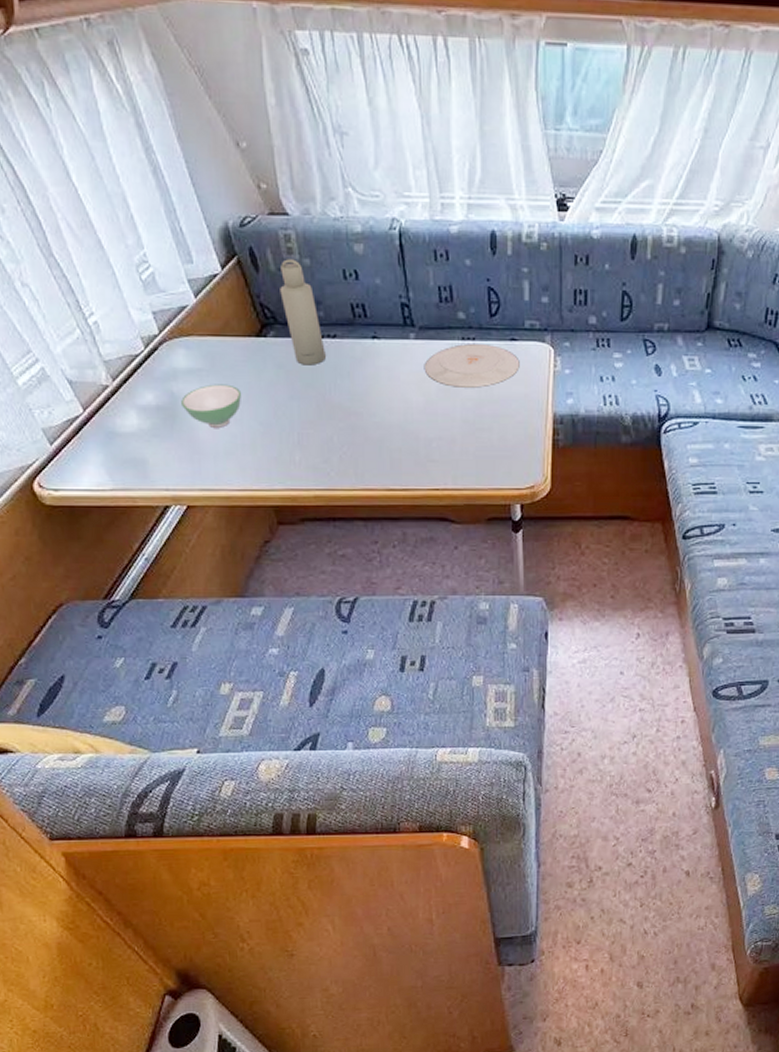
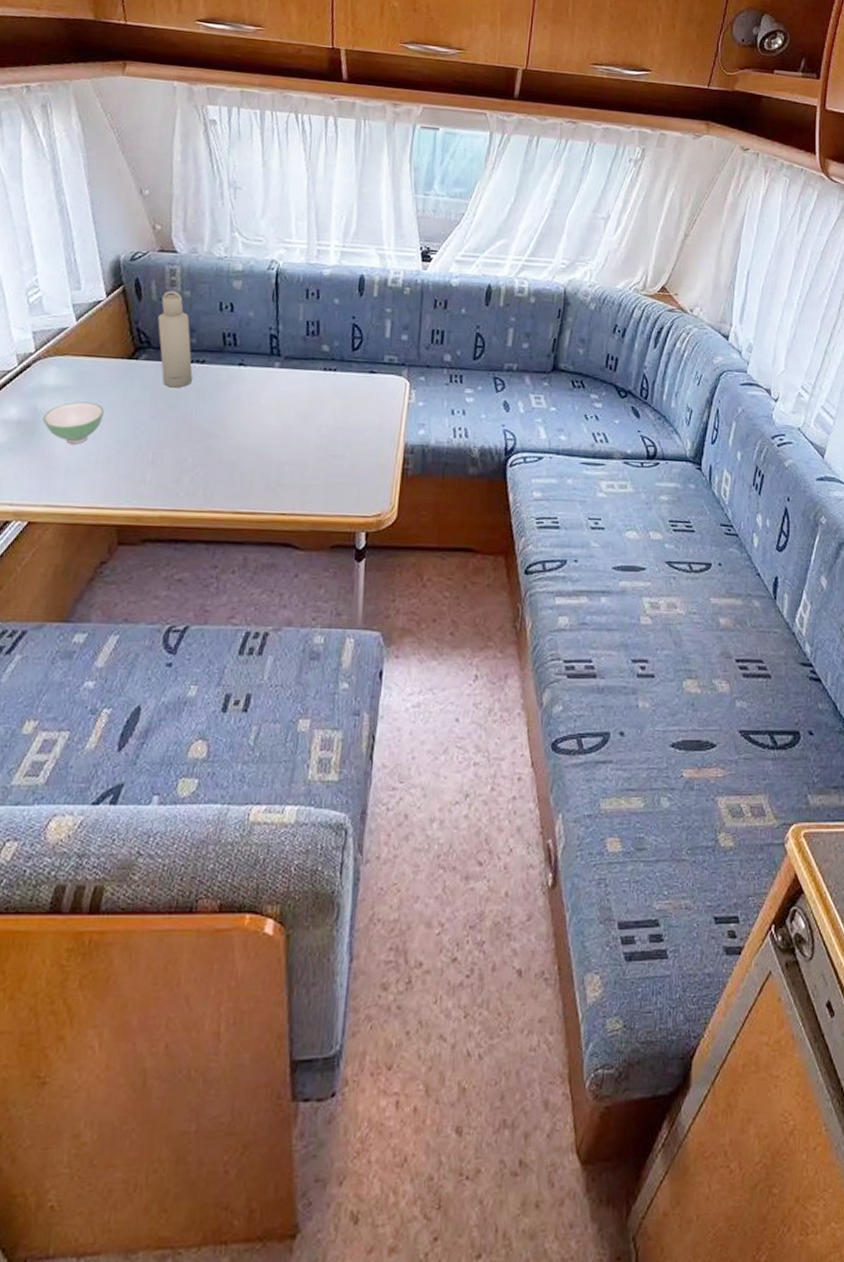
plate: present [424,343,520,388] -> none [284,373,377,416]

